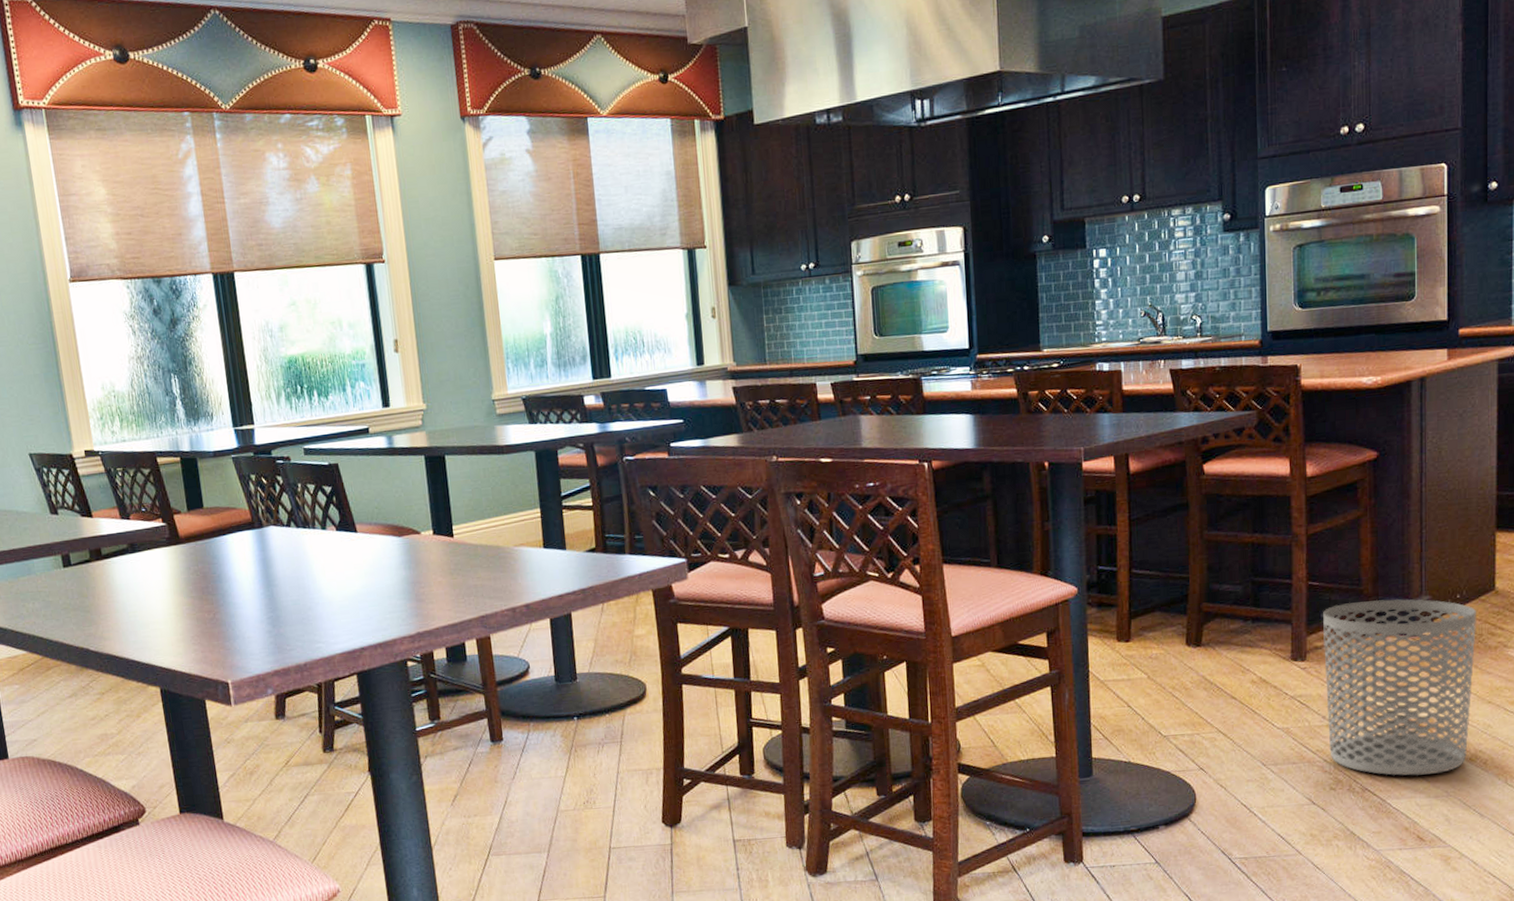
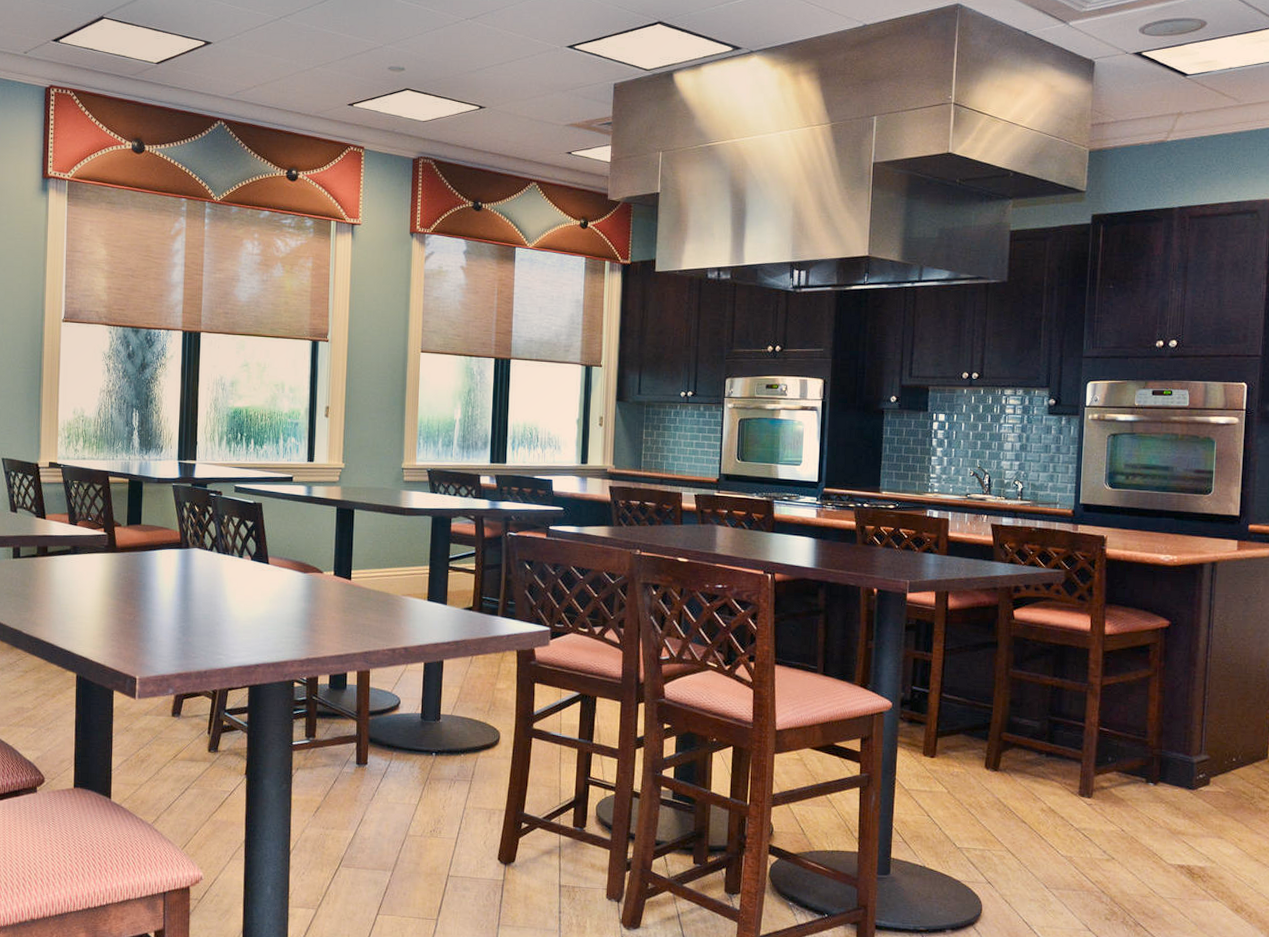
waste bin: present [1323,599,1477,776] -> none [1107,751,1250,919]

